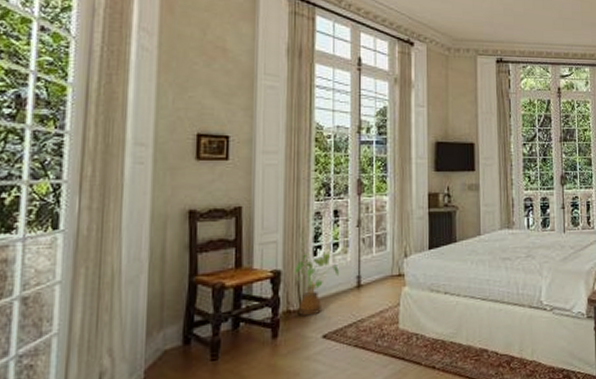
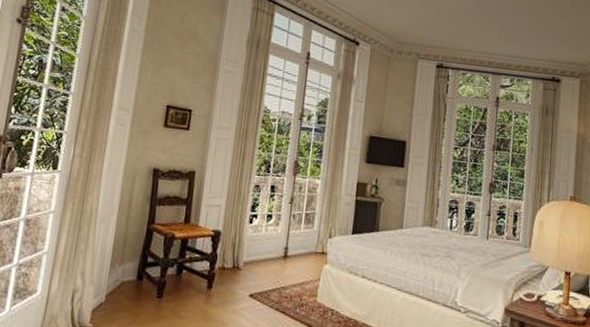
house plant: present [295,251,339,315] -> none [232,219,270,275]

